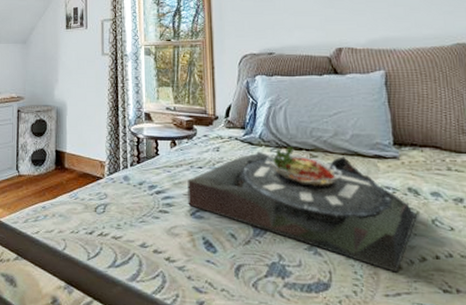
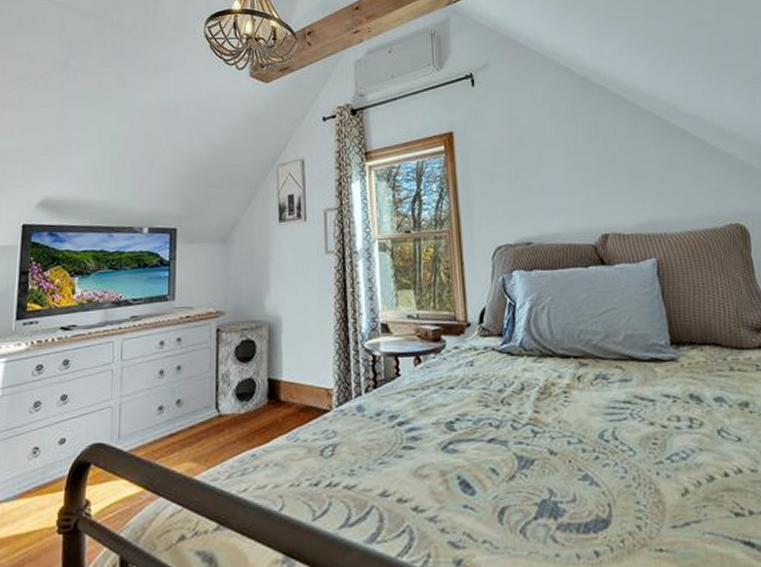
serving tray: present [187,146,417,273] -> none [436,354,701,498]

